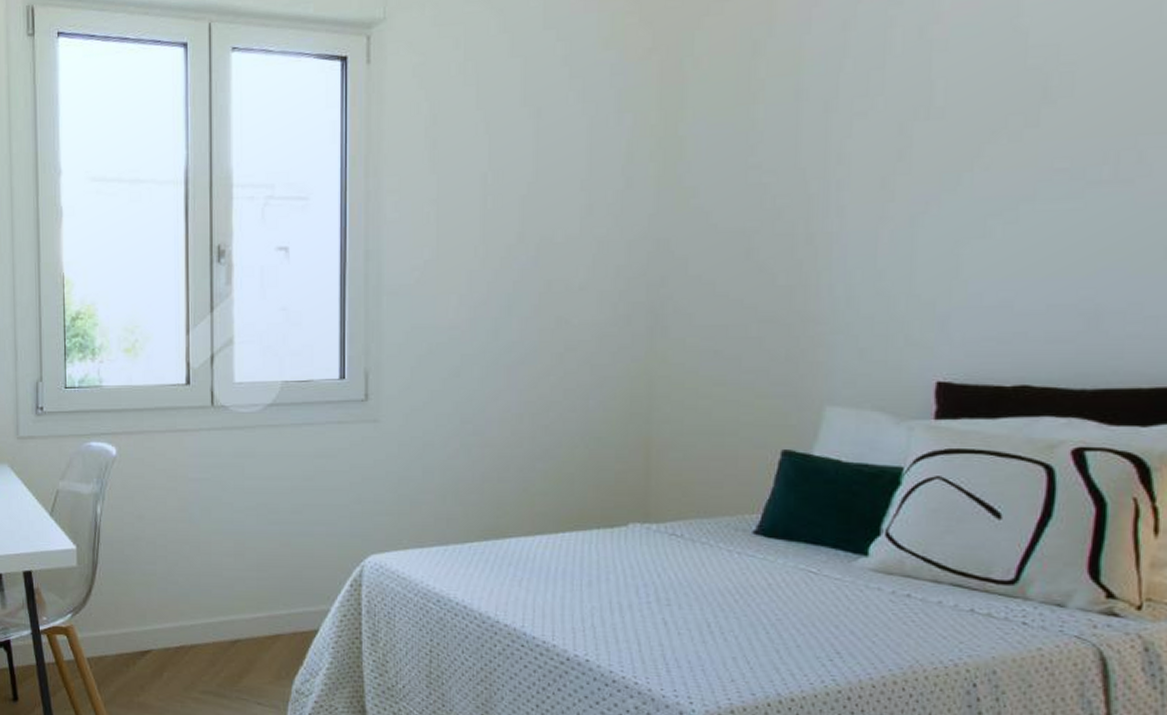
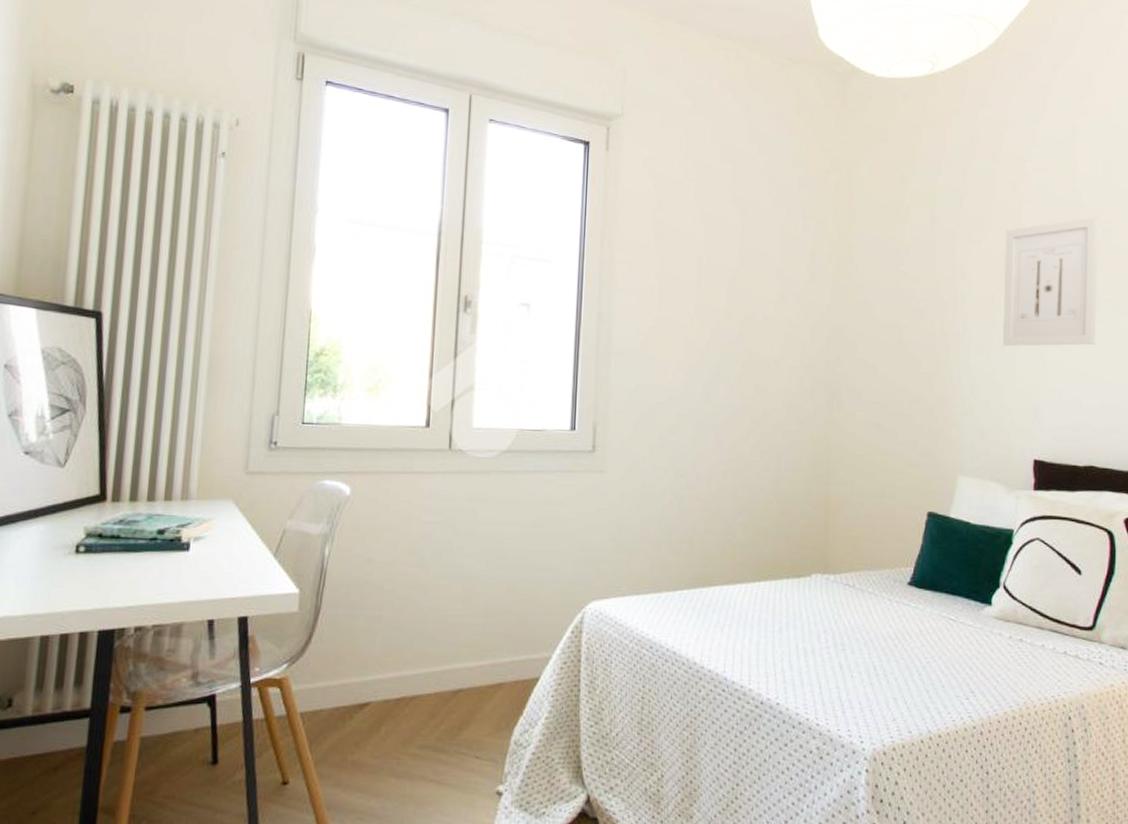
wall art: none [897,57,1056,244] -> present [1003,216,1099,347]

